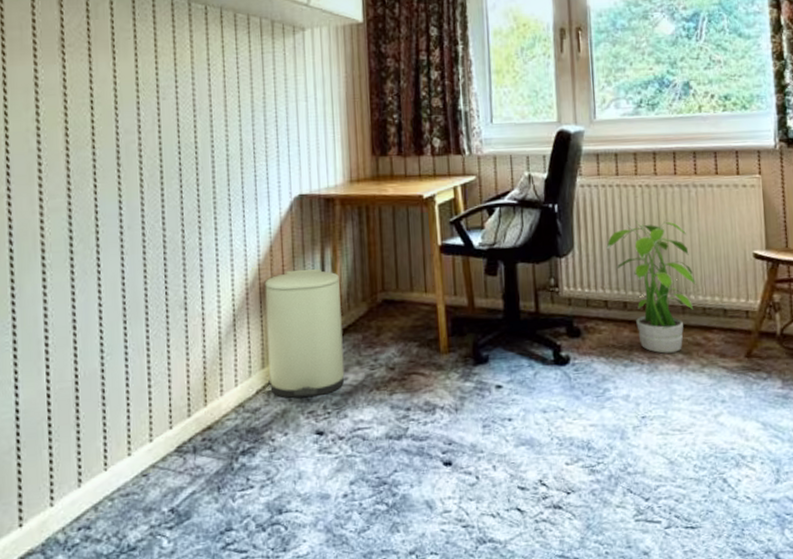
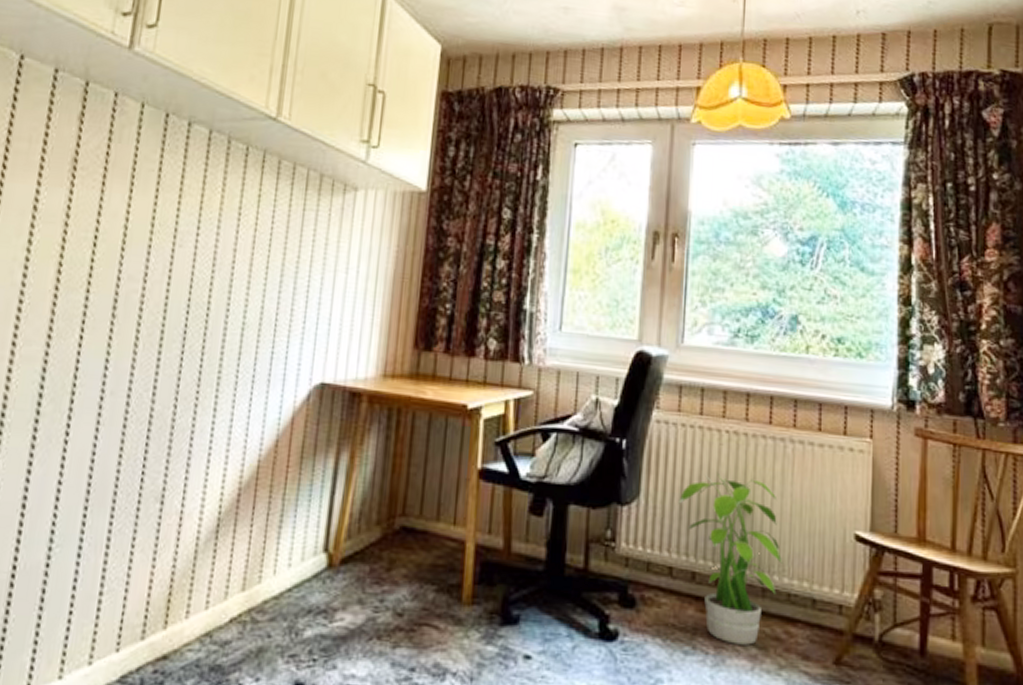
pedal bin: present [264,268,345,398] -> none [247,473,353,637]

